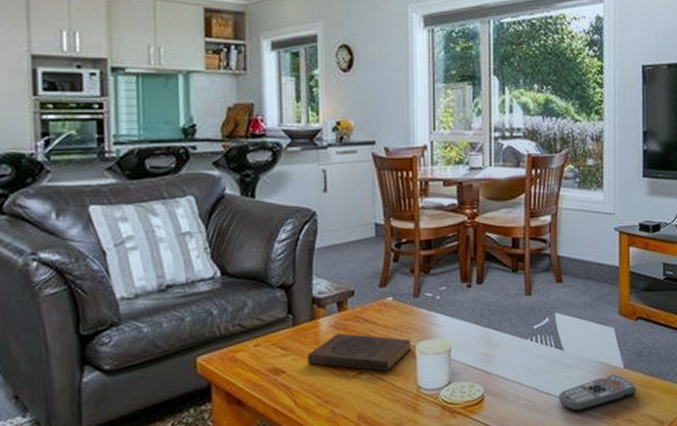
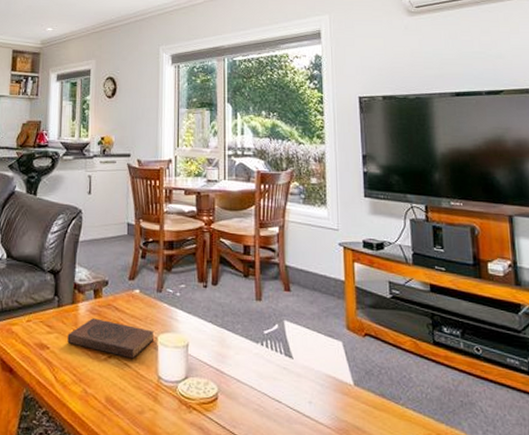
remote control: present [559,374,637,412] -> none [289,390,369,425]

